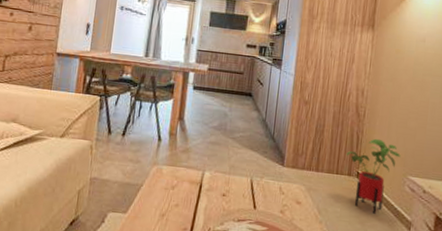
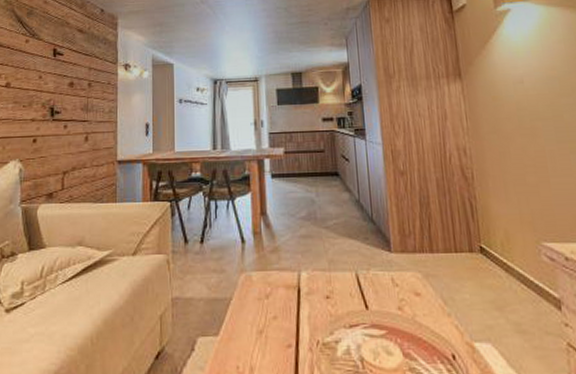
house plant: present [346,138,401,214] -> none [461,202,527,295]

